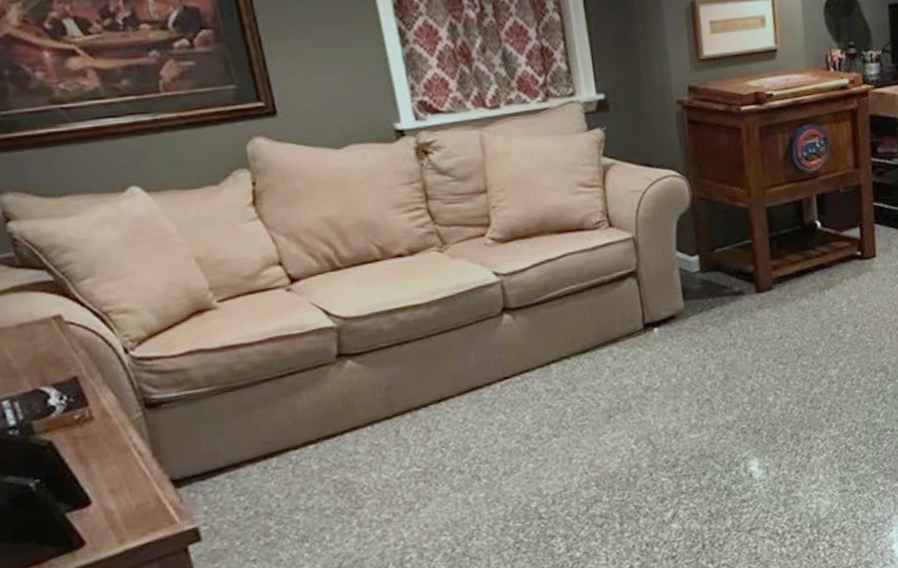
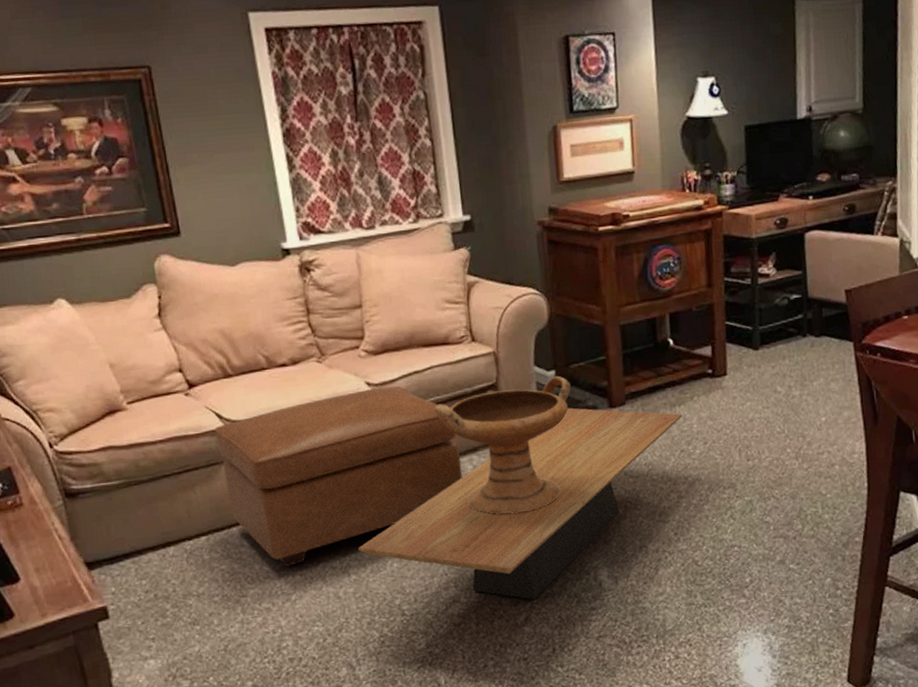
ottoman: none [322,275,603,474] -> present [214,386,463,567]
coffee table: none [489,294,831,495] -> present [359,407,682,600]
decorative bowl: none [569,261,716,408] -> present [433,375,571,515]

